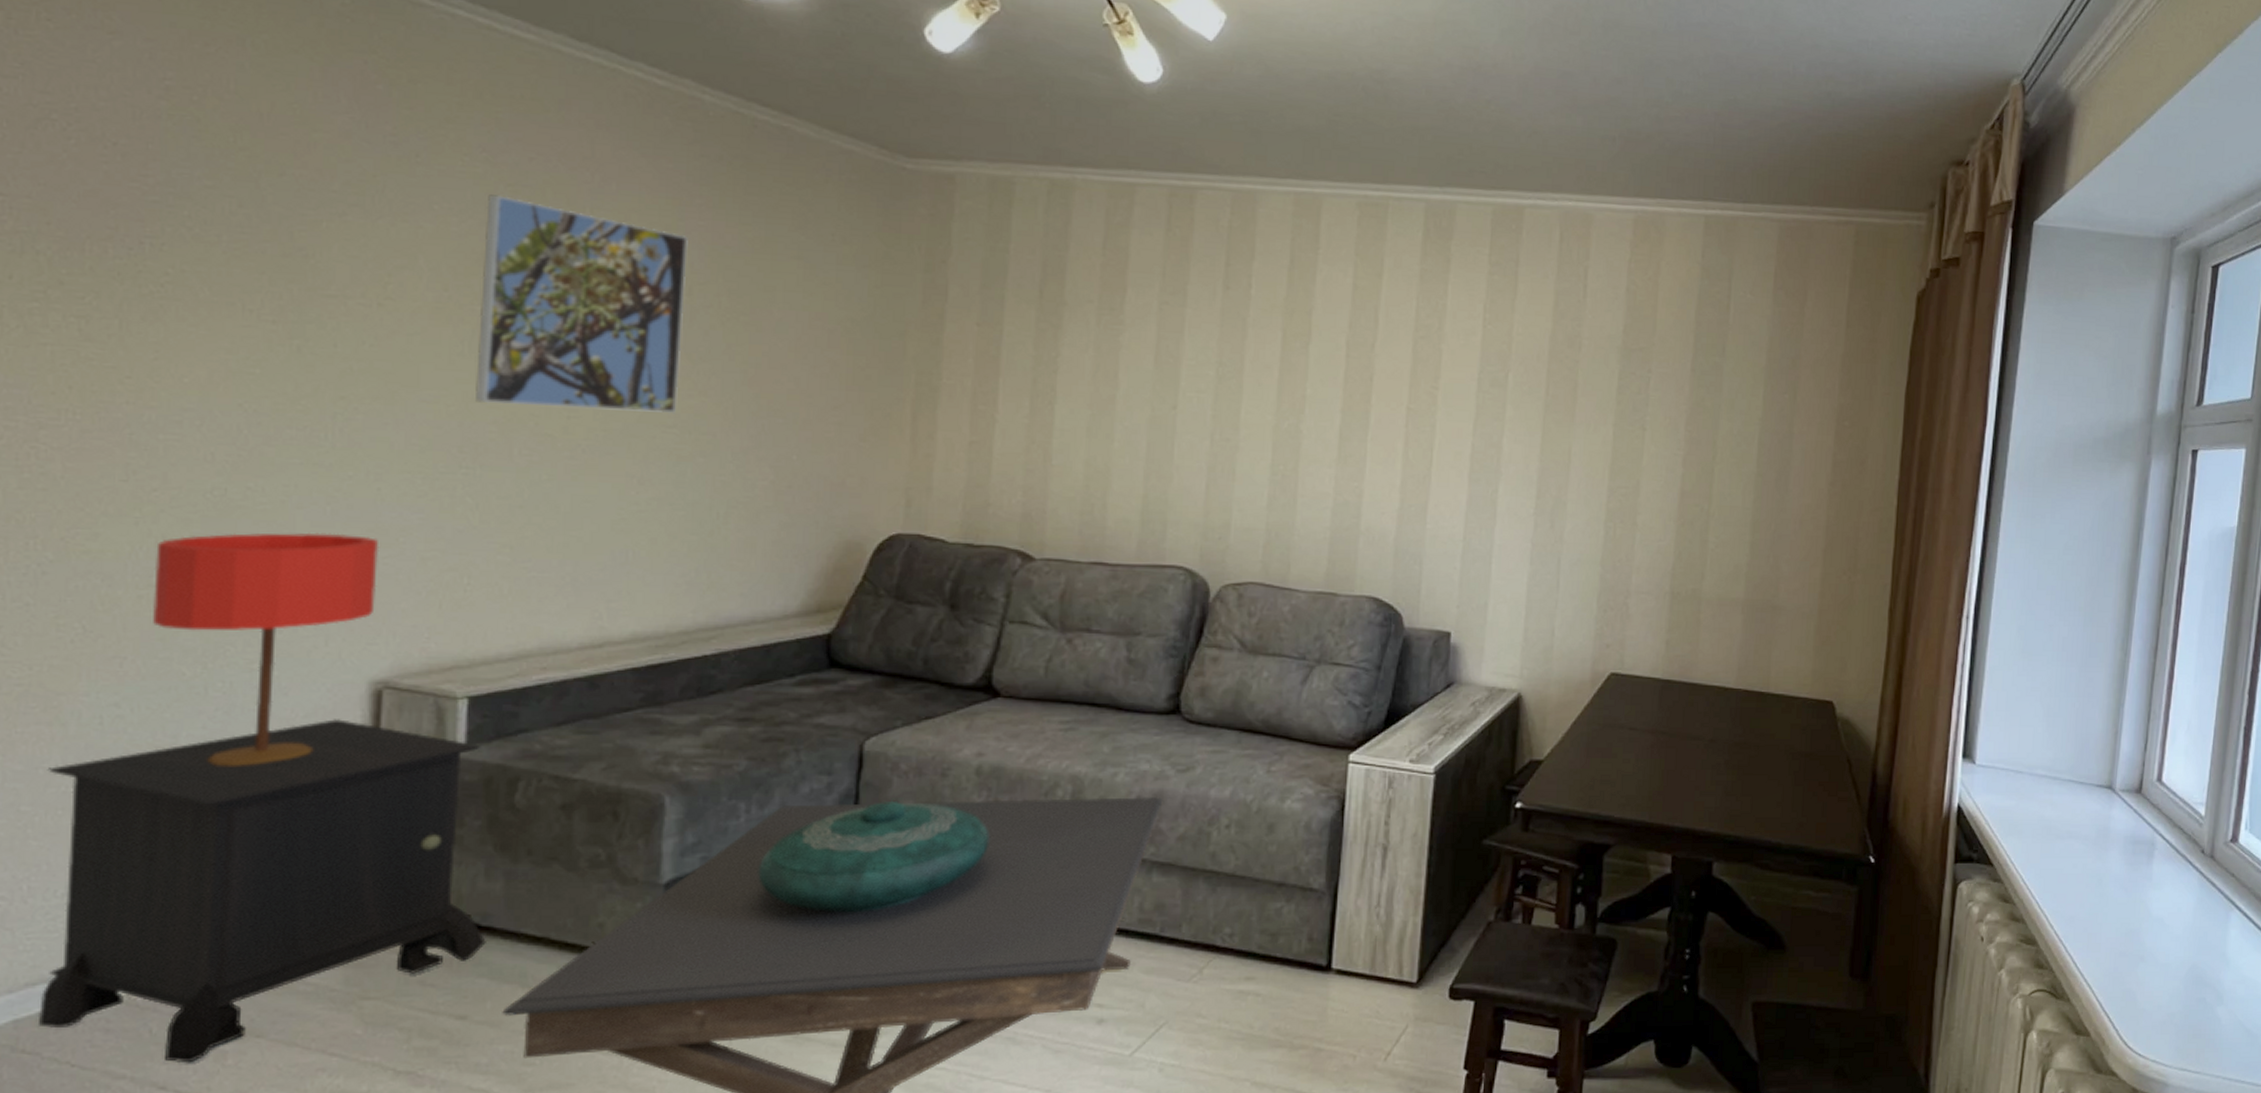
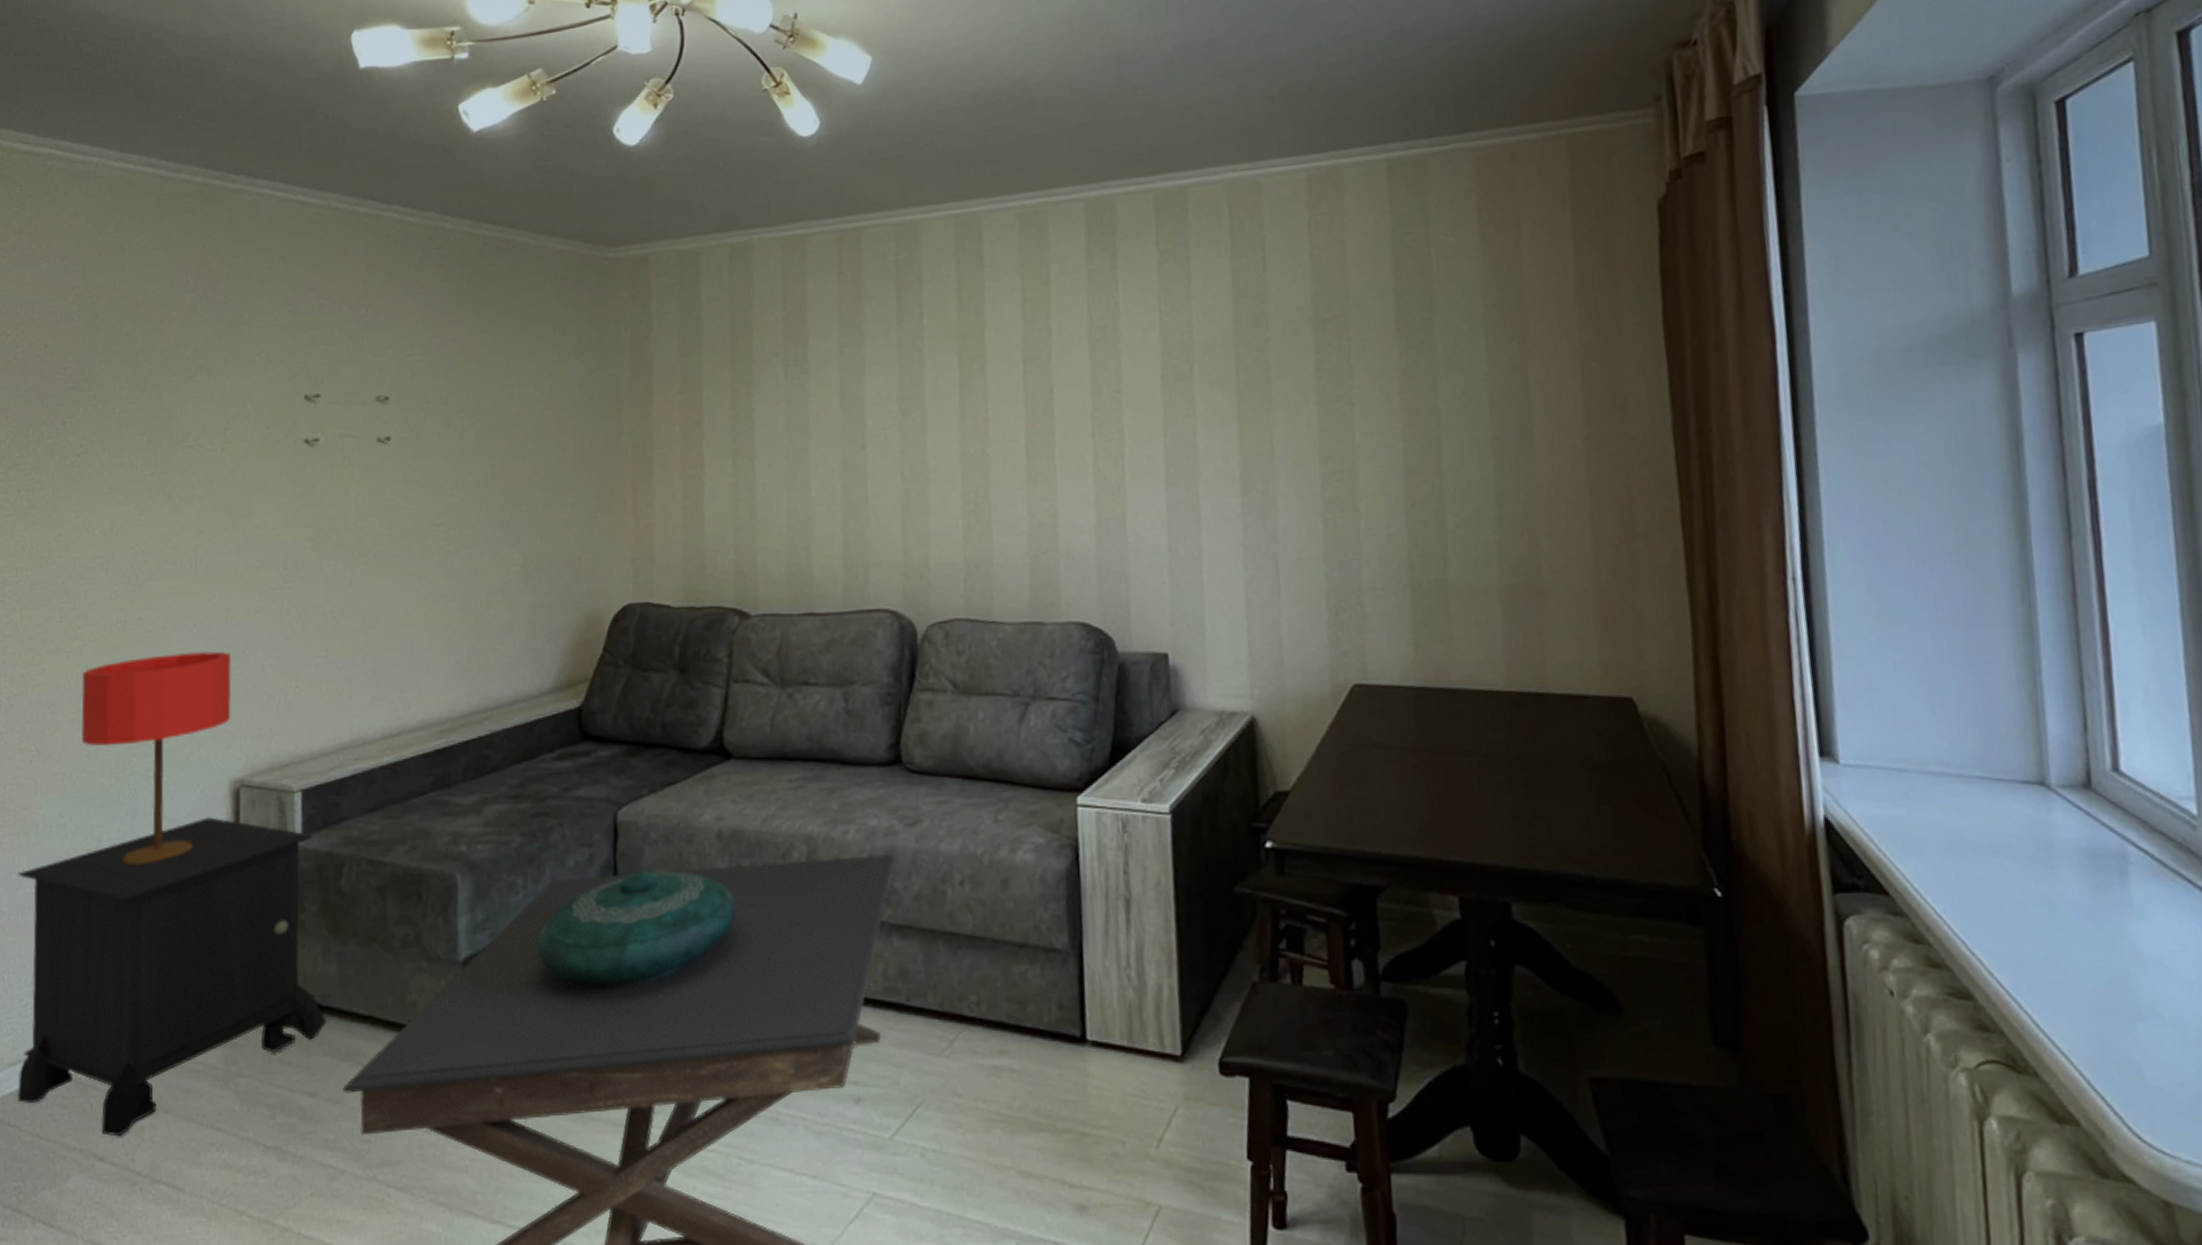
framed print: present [476,194,688,414] -> none [292,339,443,524]

